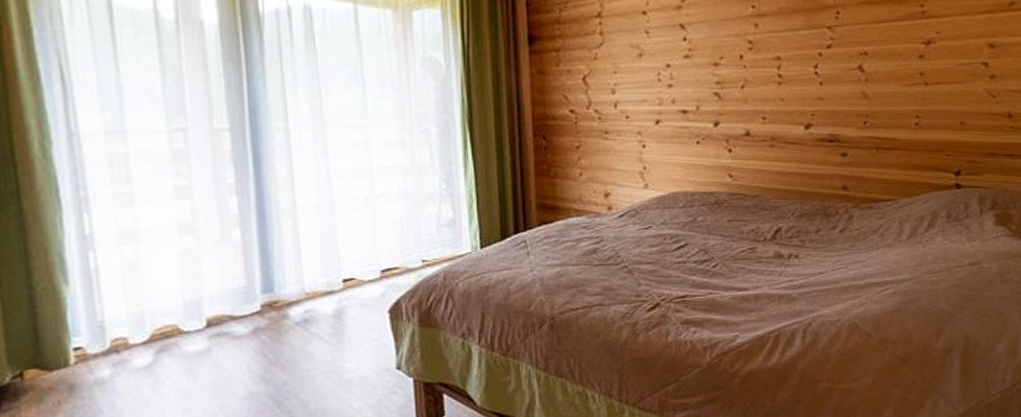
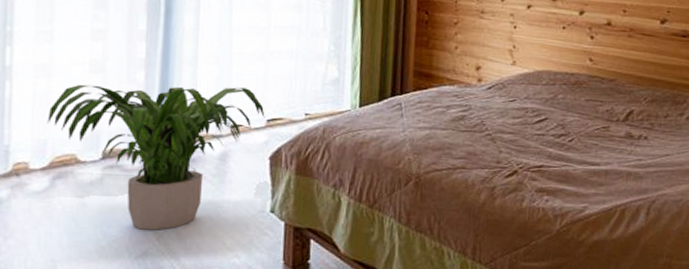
potted plant: none [140,237,379,399] -> present [47,84,265,230]

